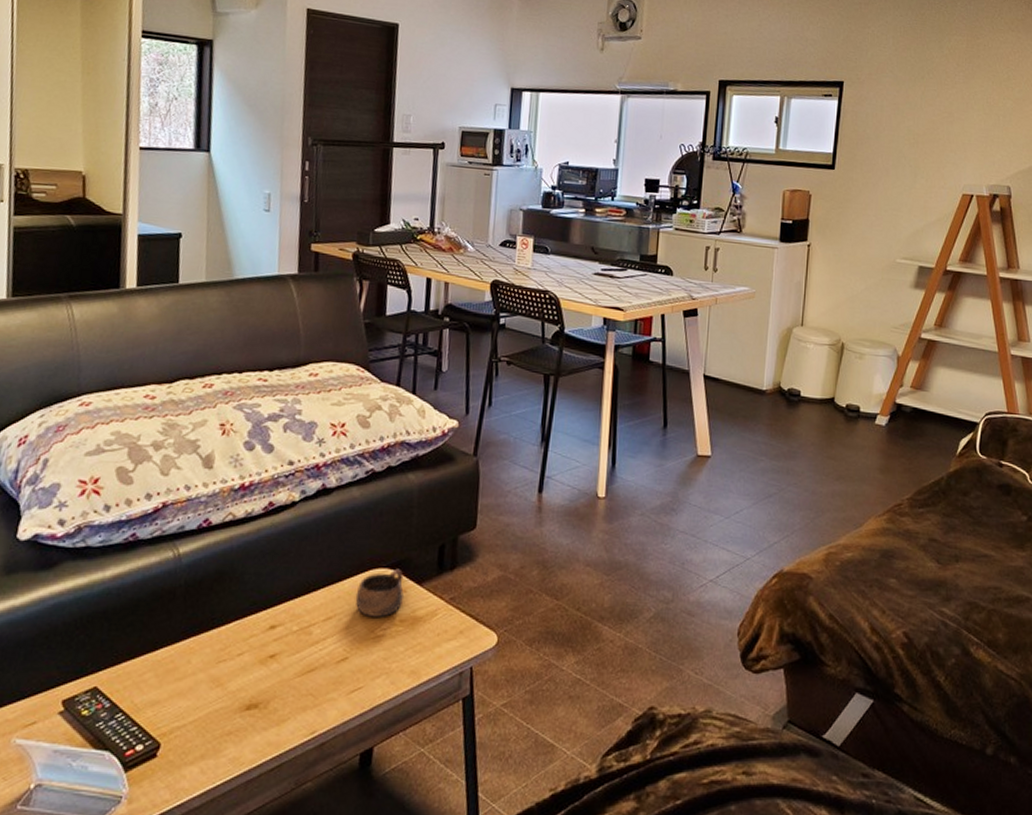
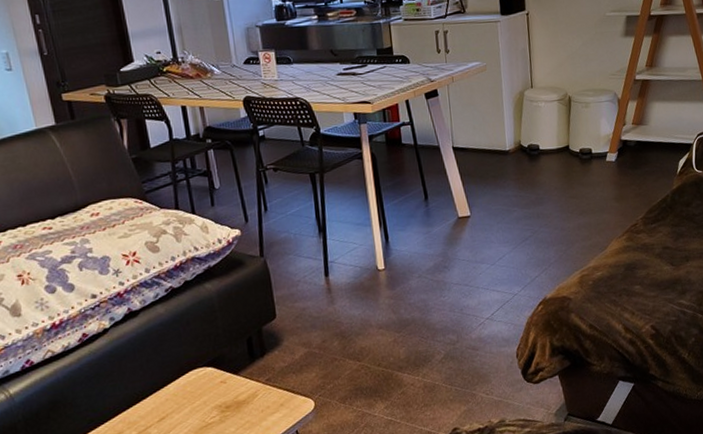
cup: present [355,568,404,617] -> none [181,365,225,410]

